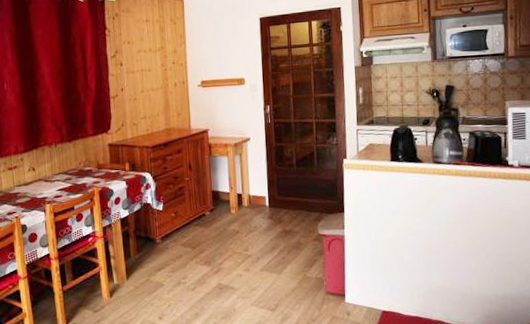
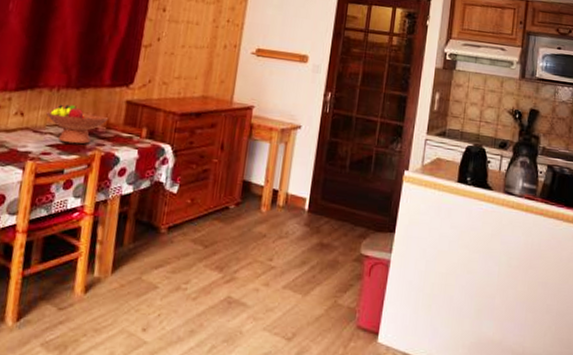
fruit bowl: none [50,155,98,186] -> present [45,104,109,144]

